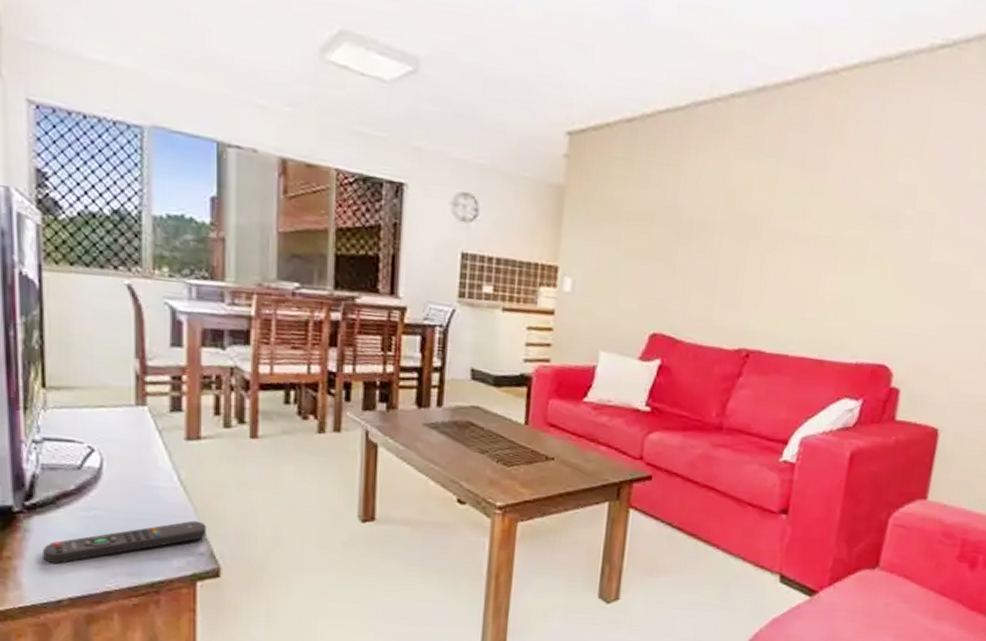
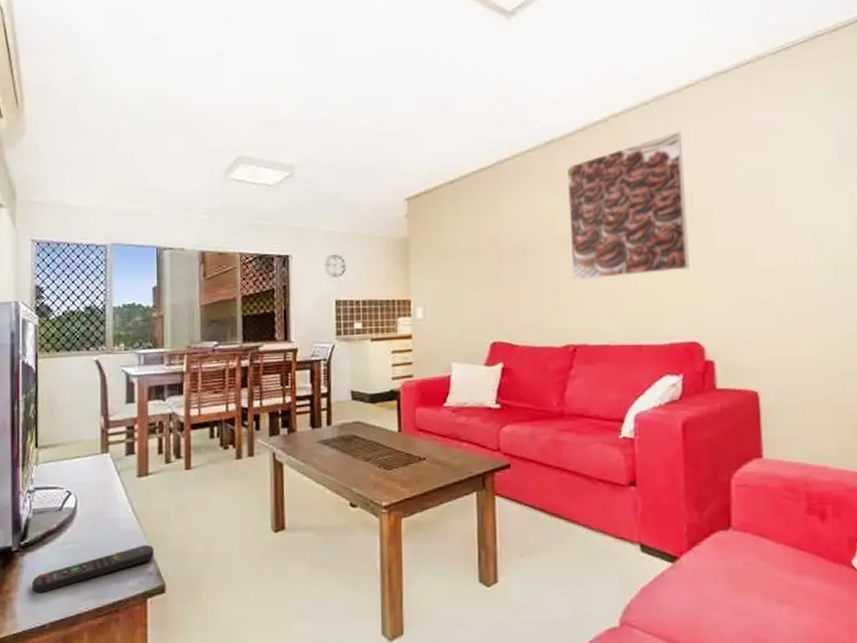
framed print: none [758,103,922,280] -> present [567,131,690,281]

